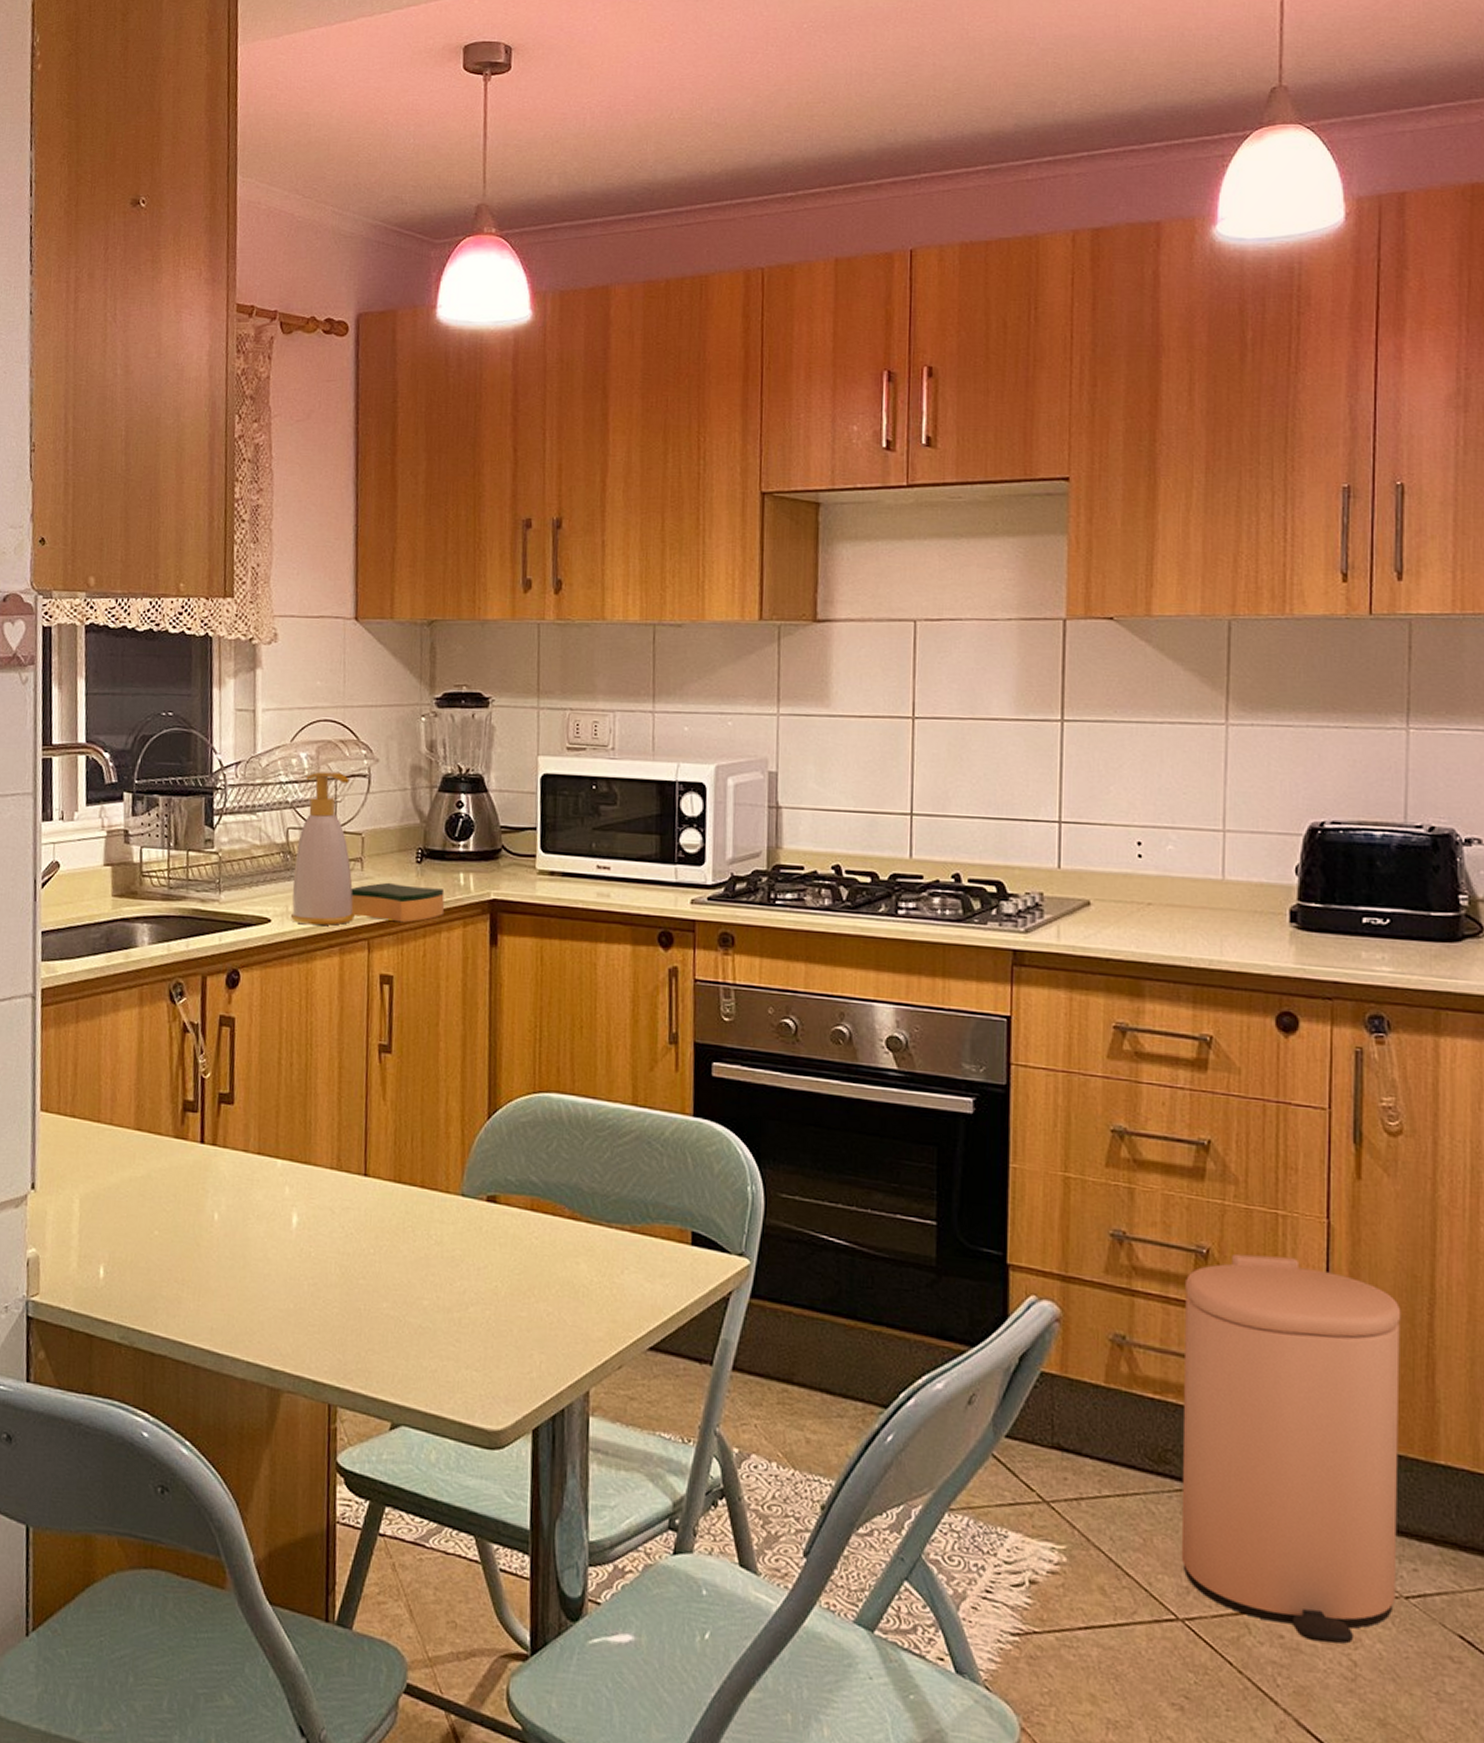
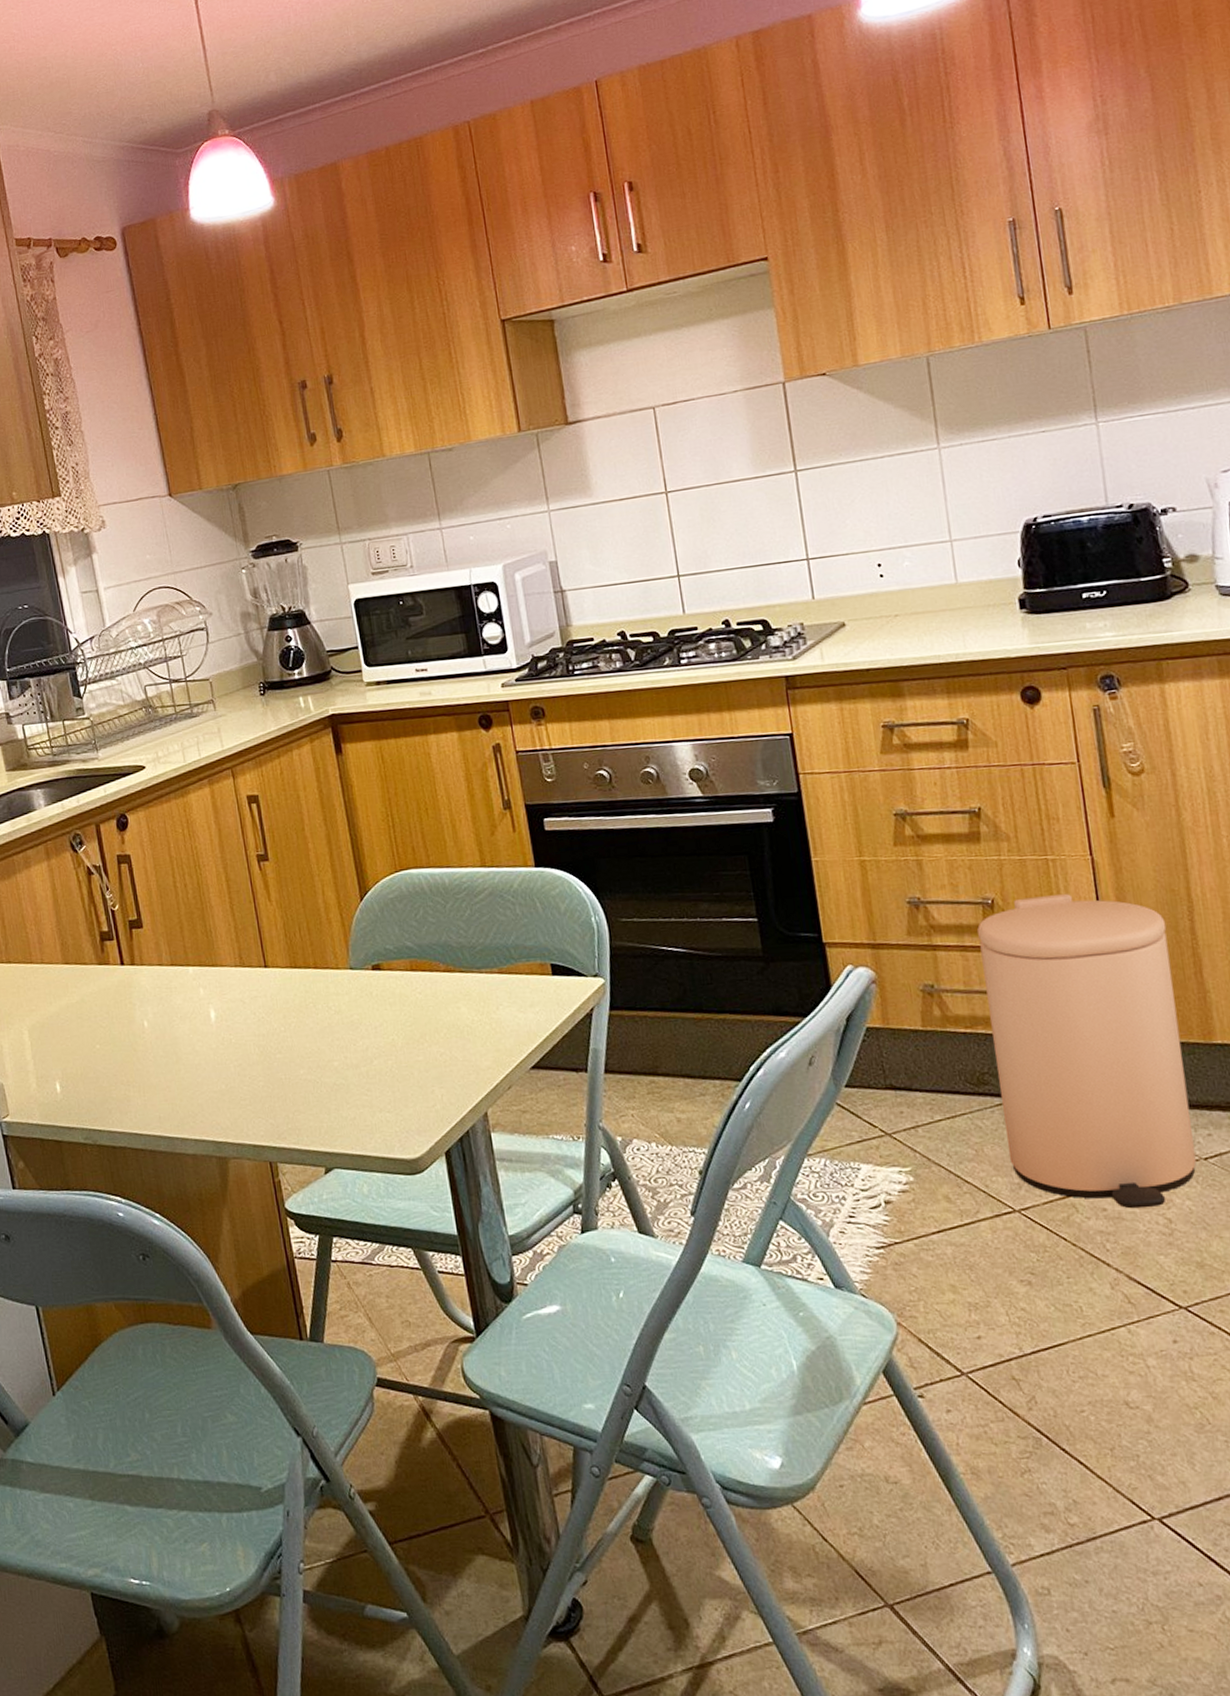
soap bottle: present [290,771,355,926] -> none [152,630,216,766]
sponge: present [351,882,445,923] -> none [208,713,292,751]

